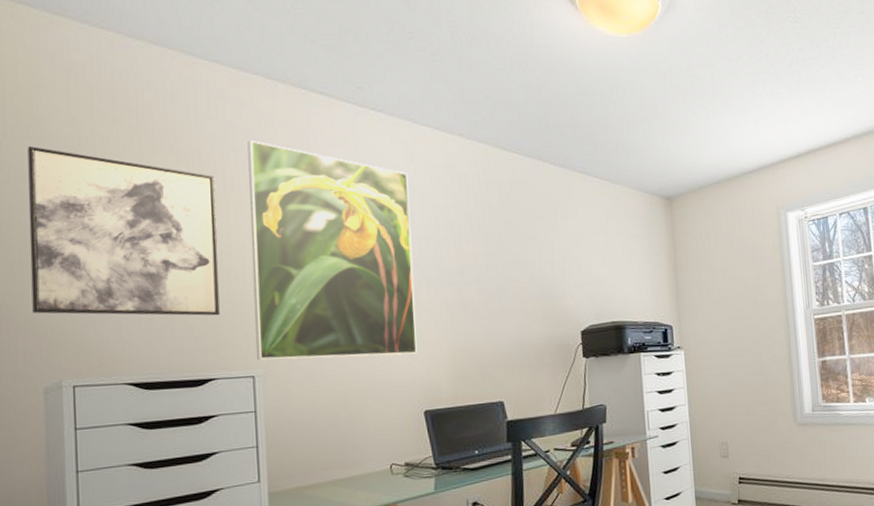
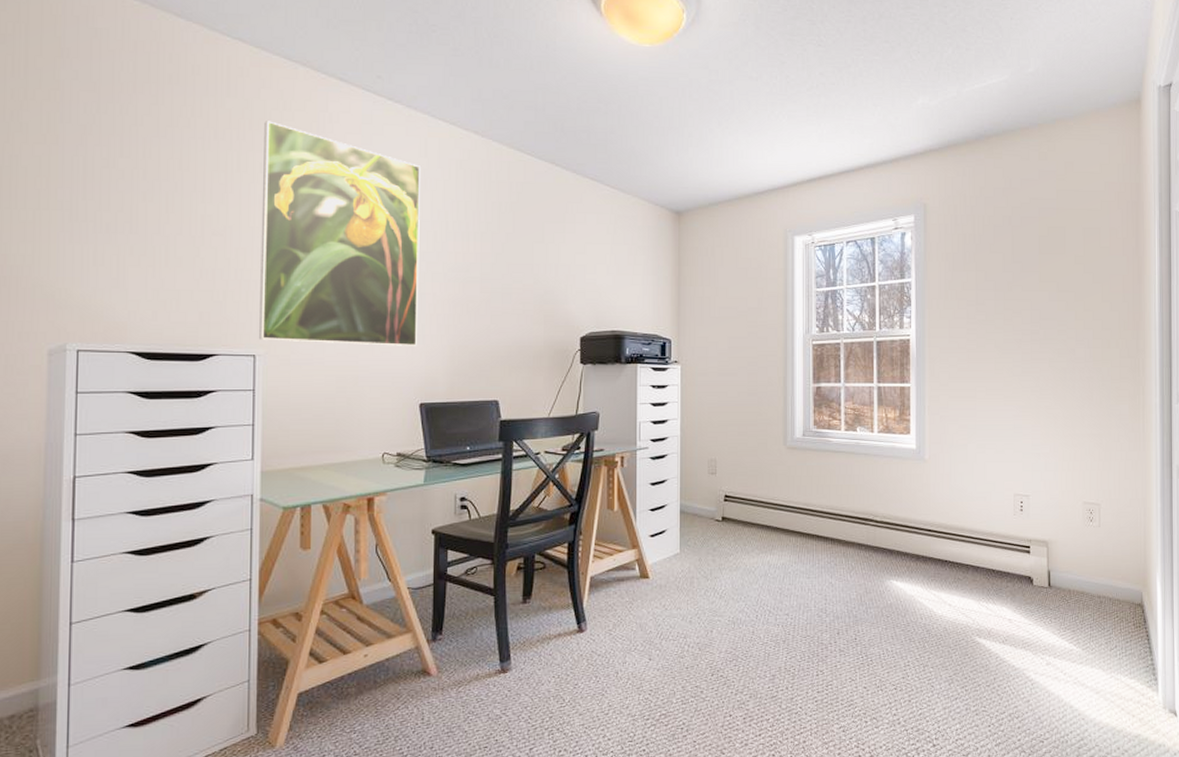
wall art: present [27,146,220,316] -> none [42,109,229,293]

